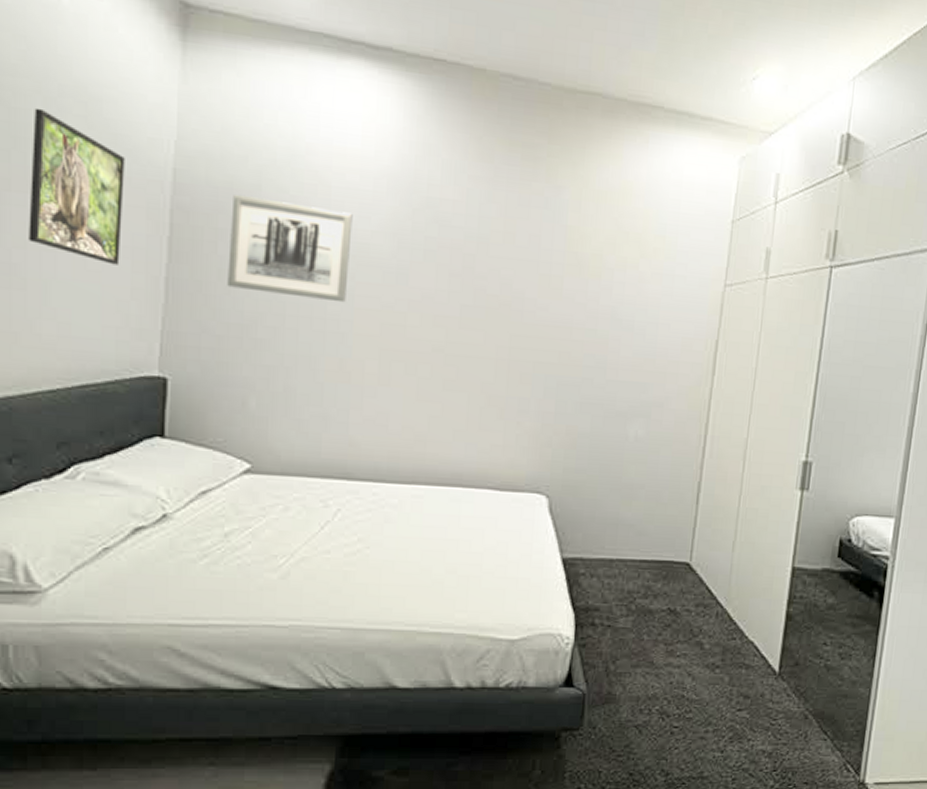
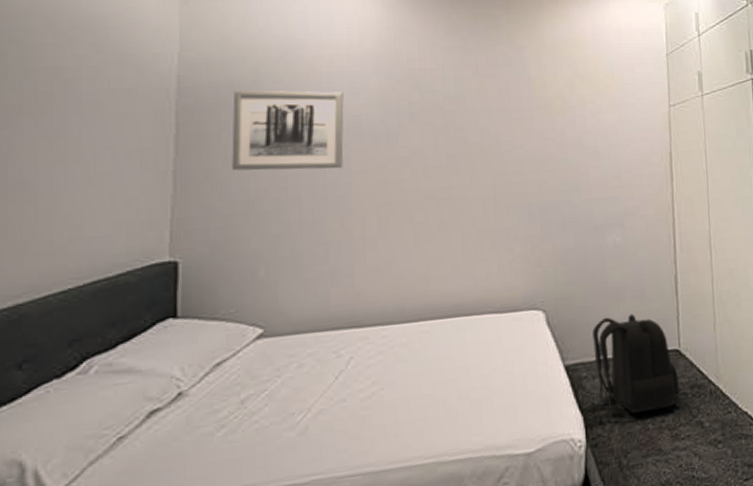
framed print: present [29,107,125,265] -> none [40,41,132,167]
backpack: none [595,514,685,622] -> present [592,314,680,413]

